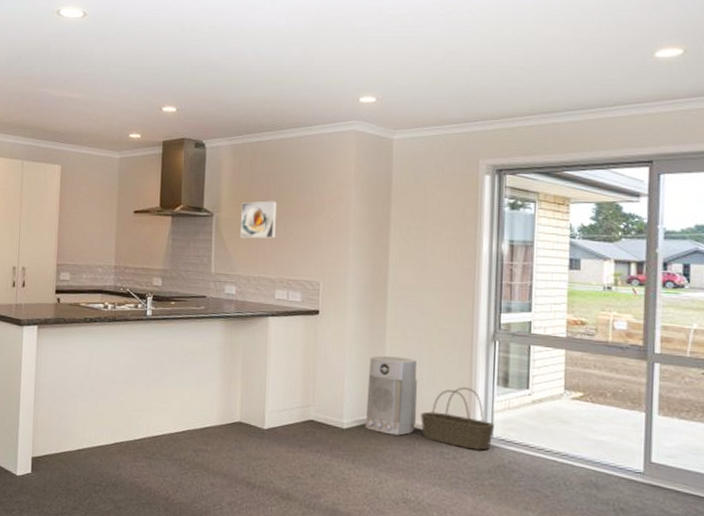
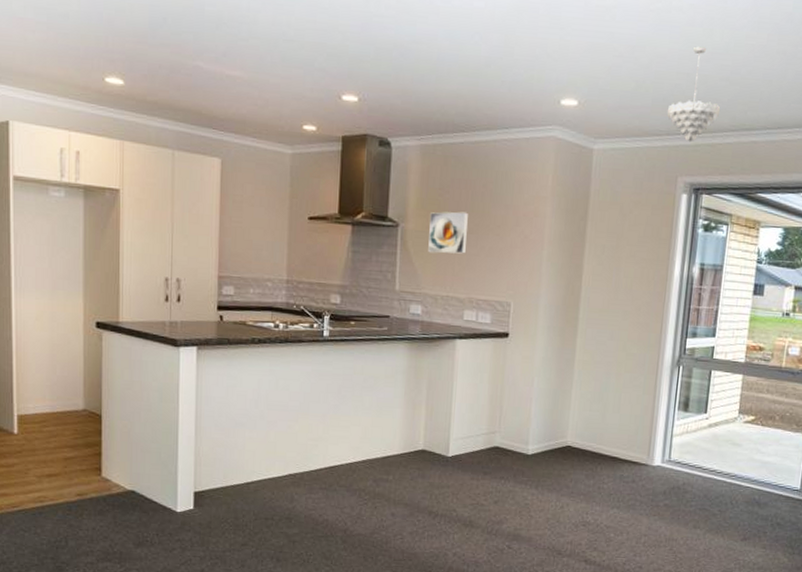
air purifier: present [365,356,418,436] -> none [549,380,604,461]
basket: present [421,387,494,451] -> none [604,412,672,473]
pendant light: none [465,41,517,128] -> present [667,46,720,142]

